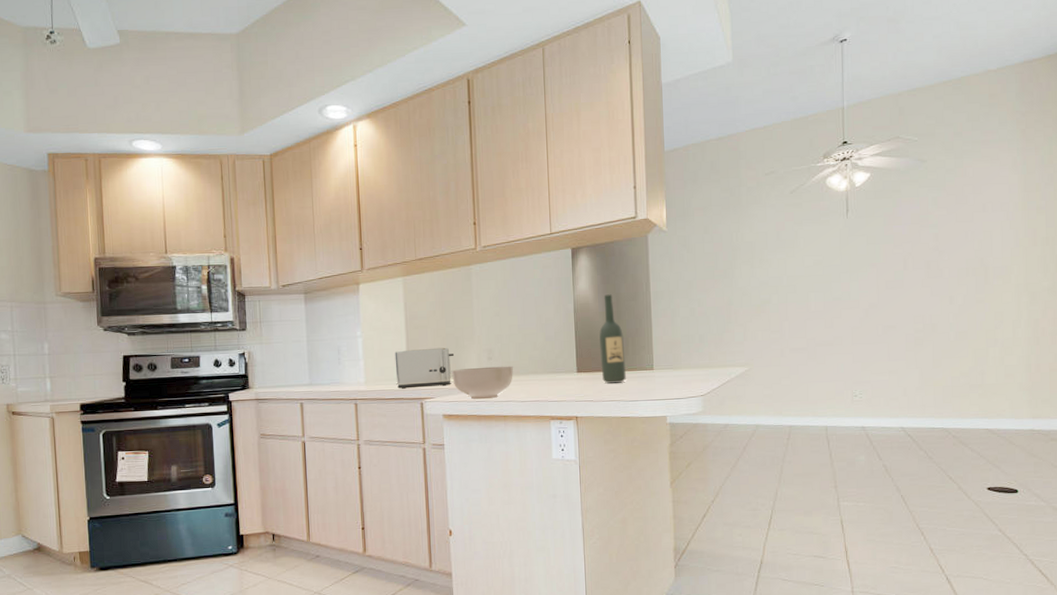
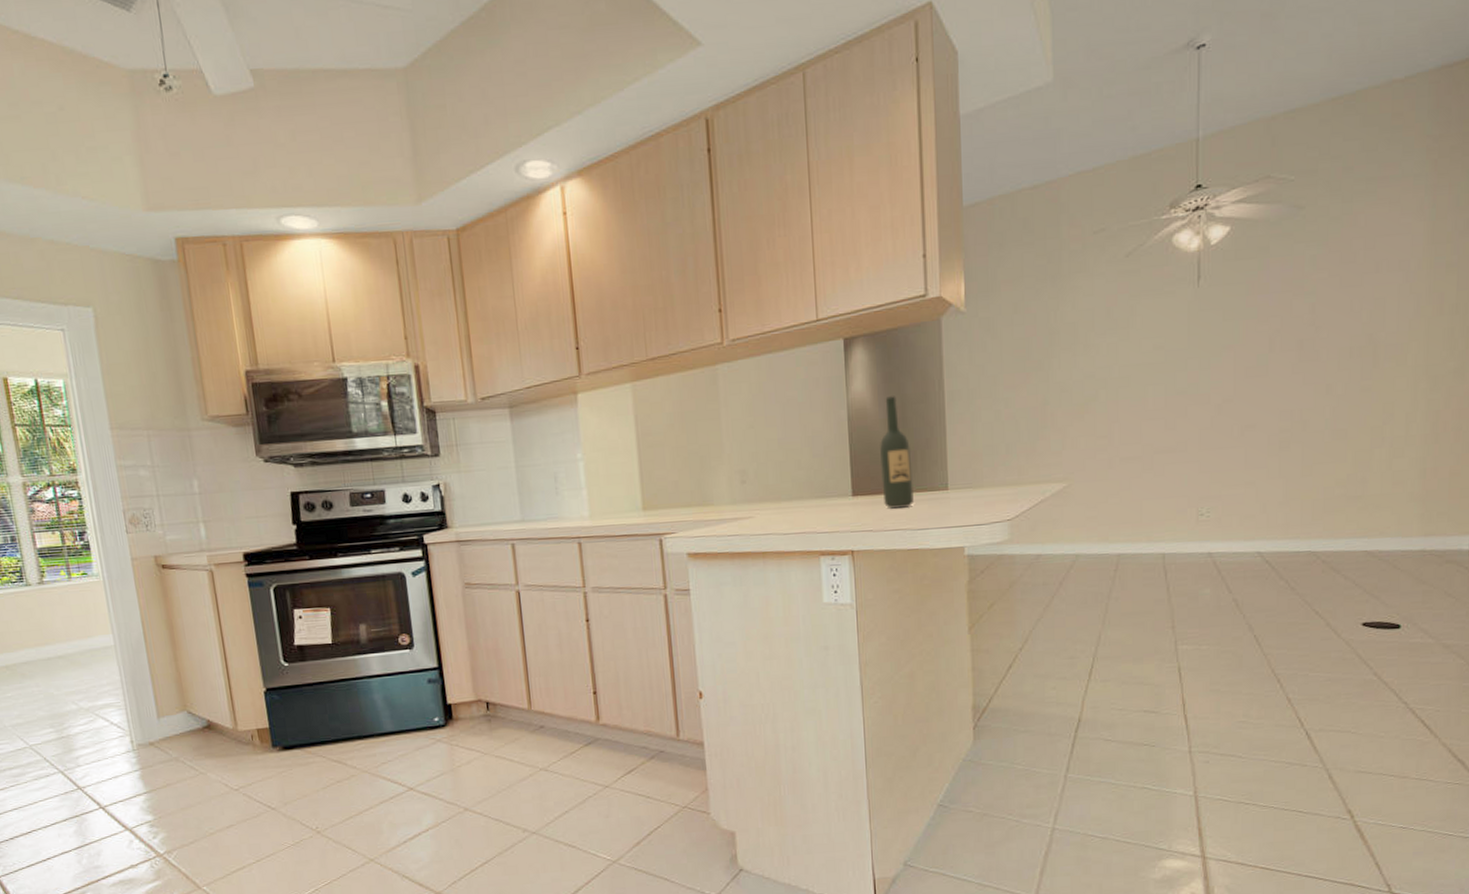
toaster: present [394,347,455,390] -> none [625,469,700,524]
bowl: present [451,365,514,399] -> none [695,490,774,533]

